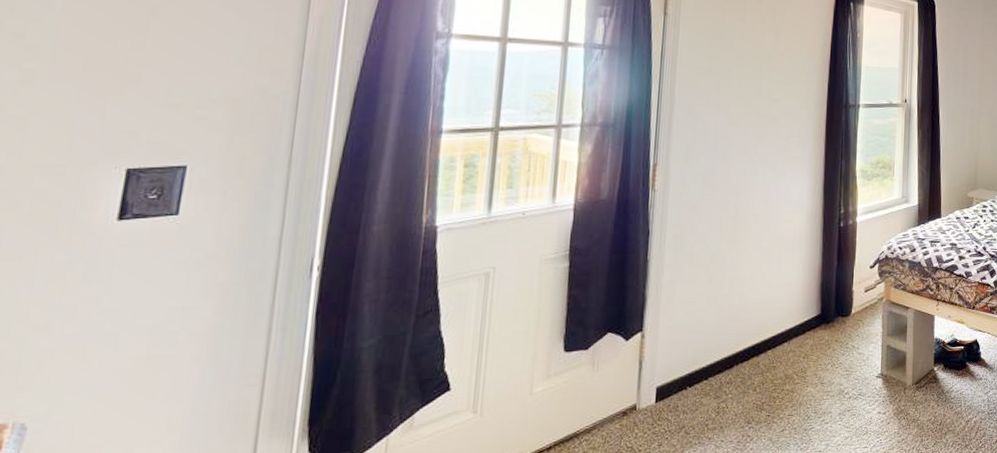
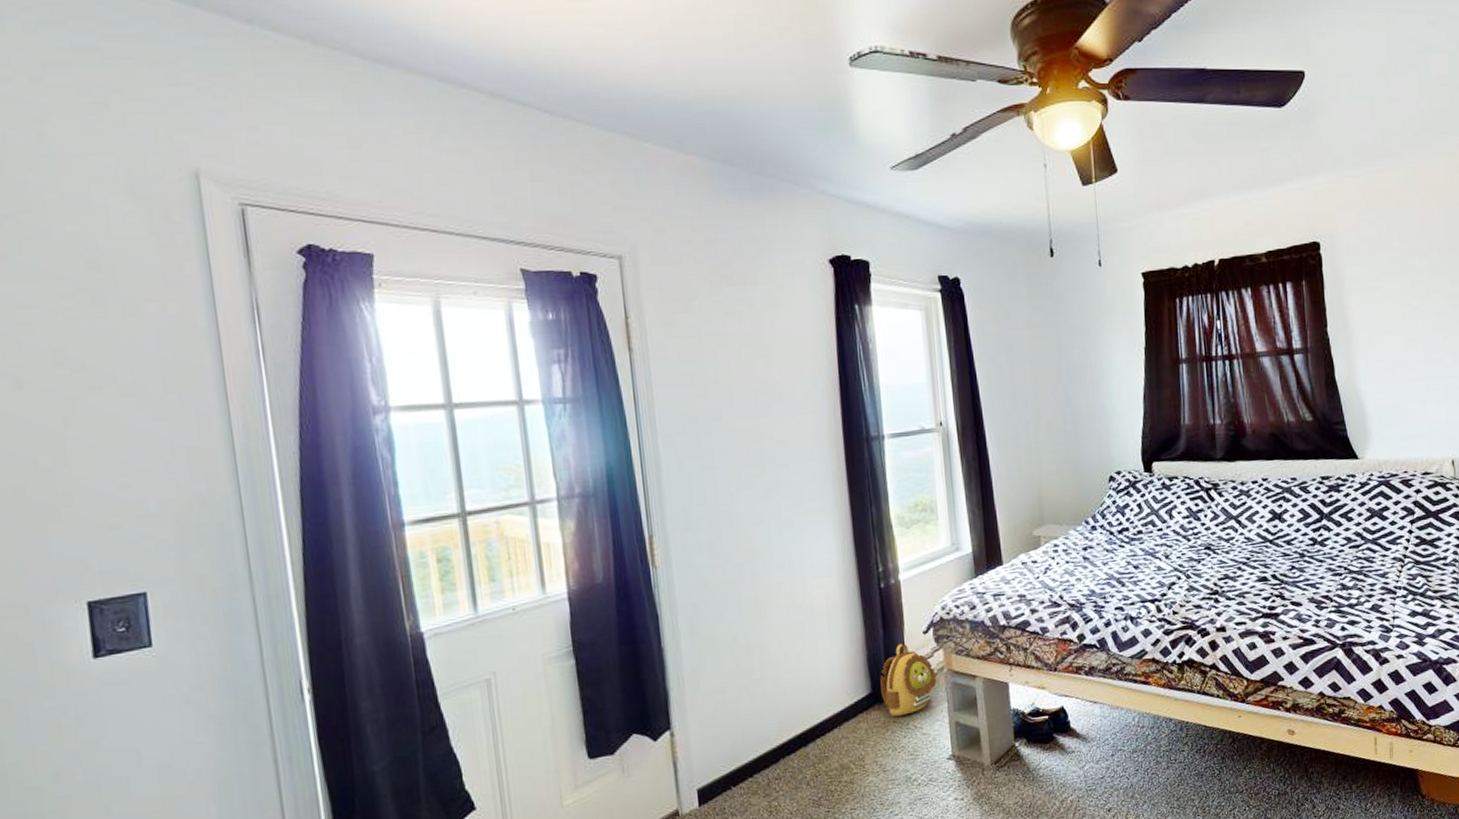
backpack: none [828,274,876,337] -> present [880,643,937,717]

